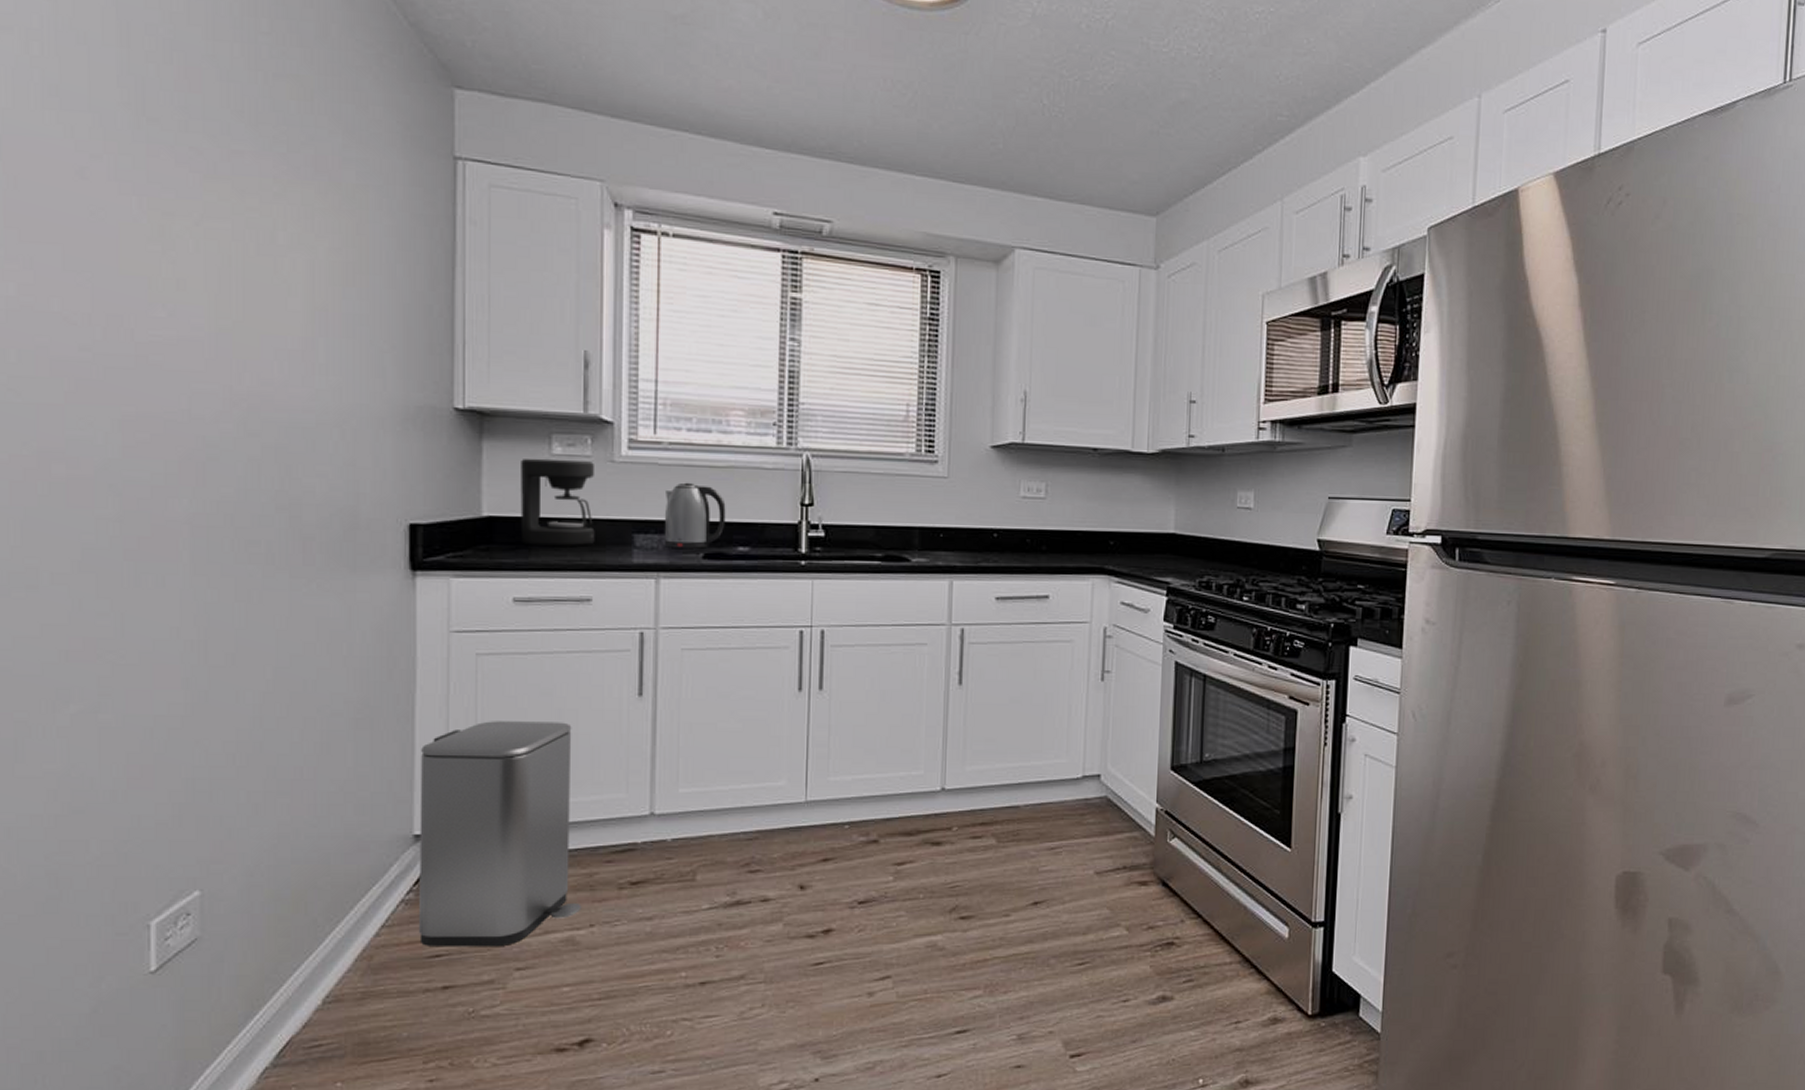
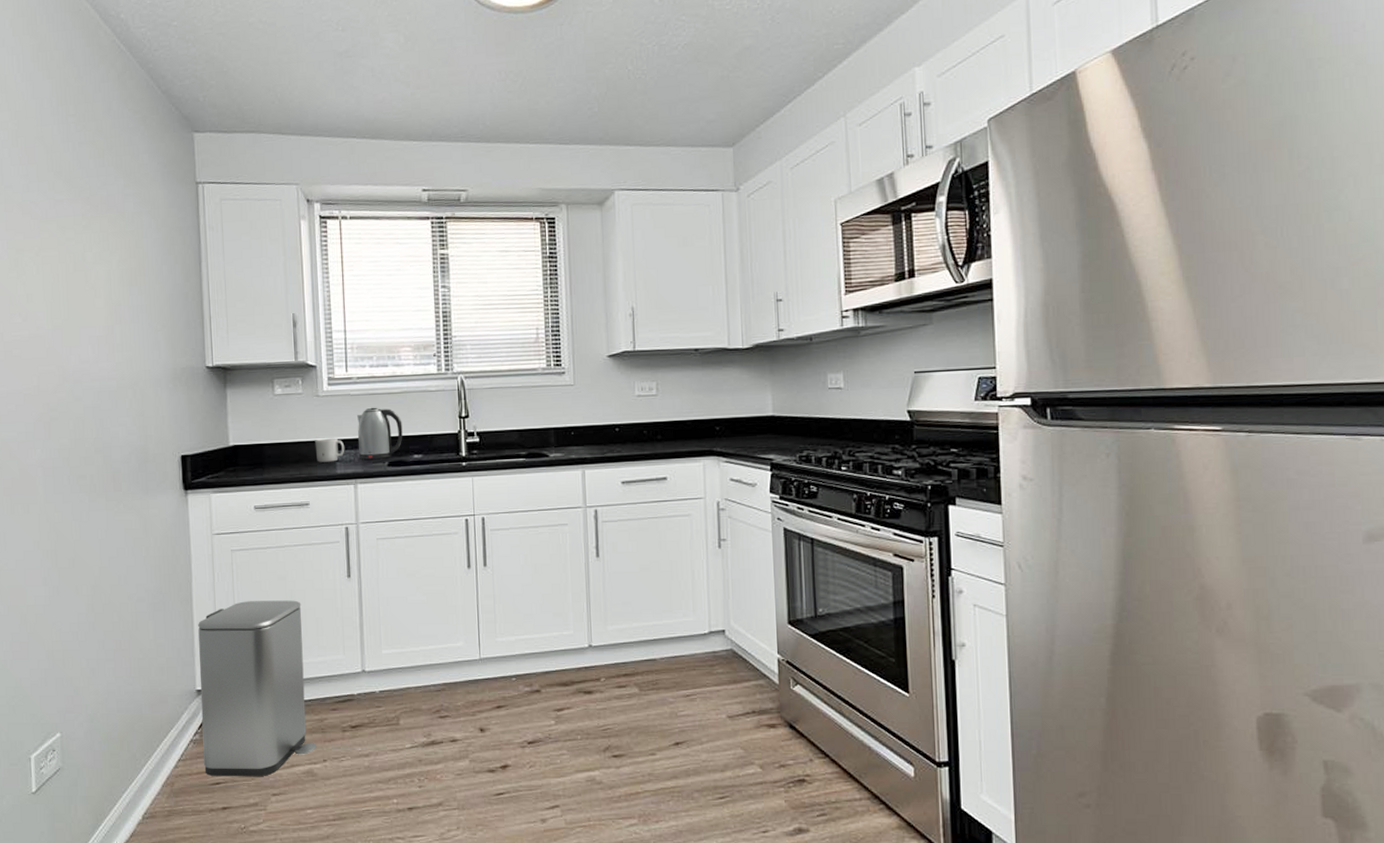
coffee maker: present [520,458,595,547] -> none [253,397,309,465]
mug: none [604,516,646,548] -> present [315,438,345,462]

